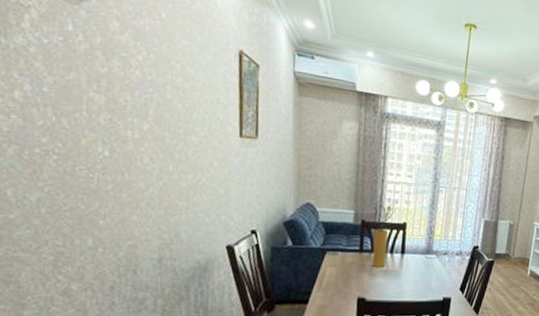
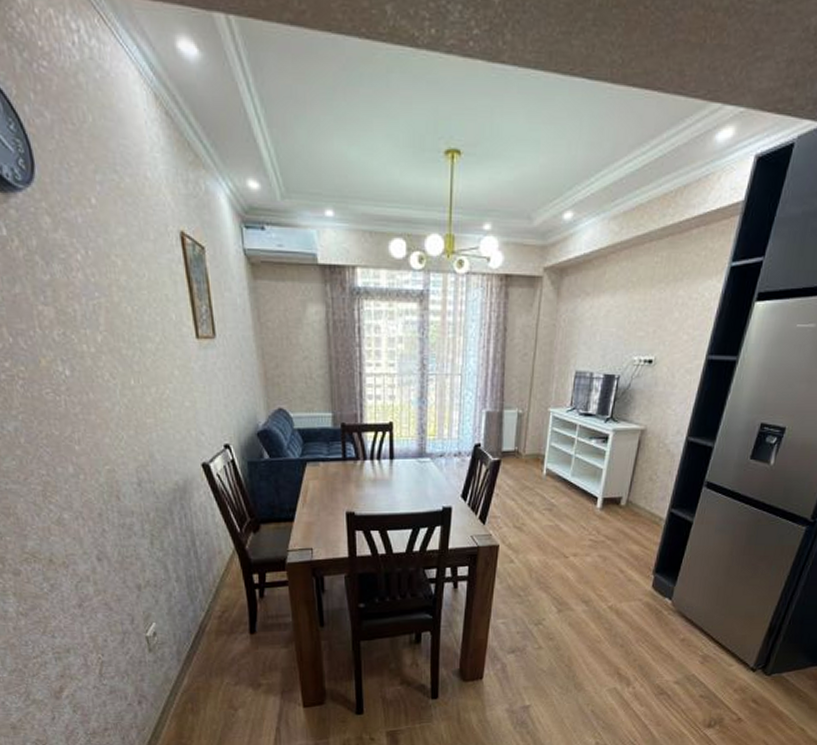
vase: present [372,195,398,268] -> none [352,391,380,478]

